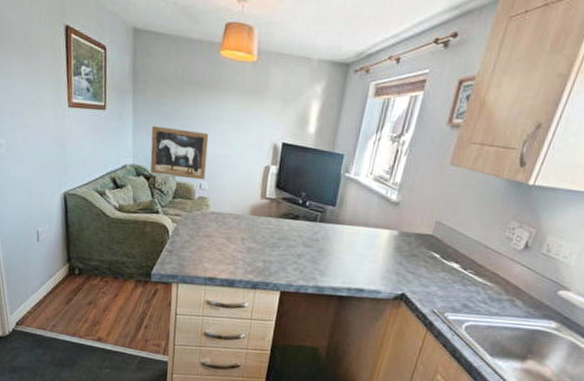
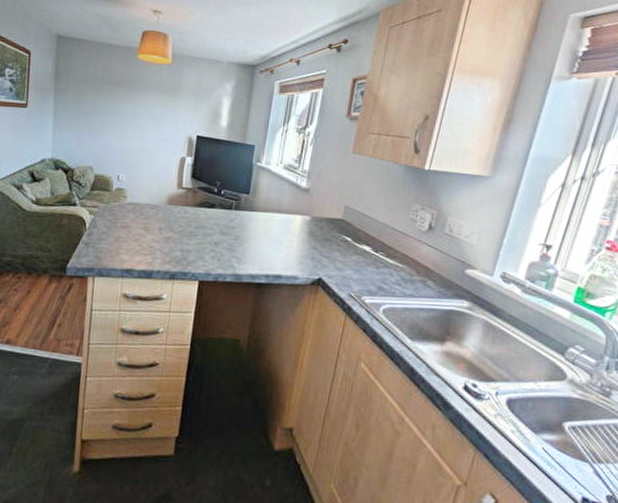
wall art: present [150,125,209,180] -> none [69,121,127,172]

